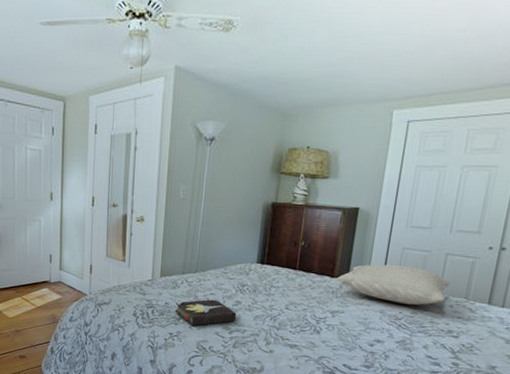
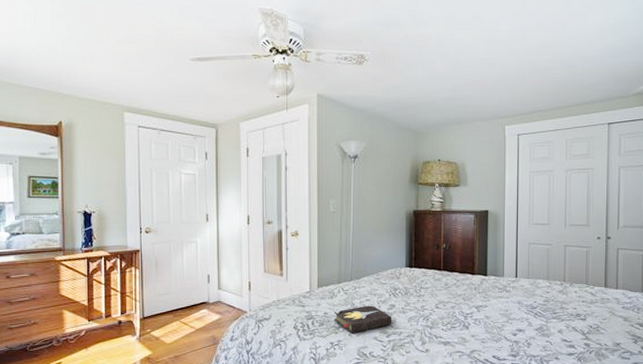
pillow: present [336,264,450,305] -> none [477,258,571,294]

